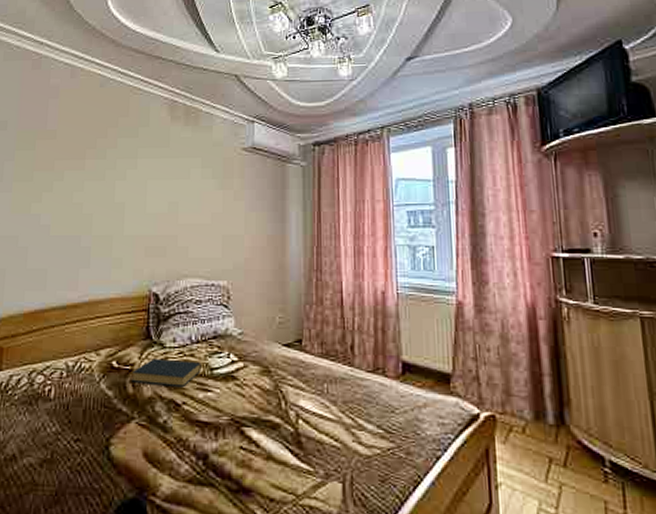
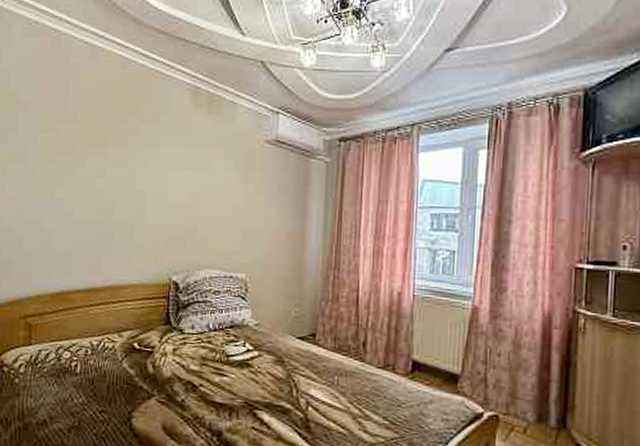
hardback book: present [131,358,201,388] -> none [152,342,218,371]

